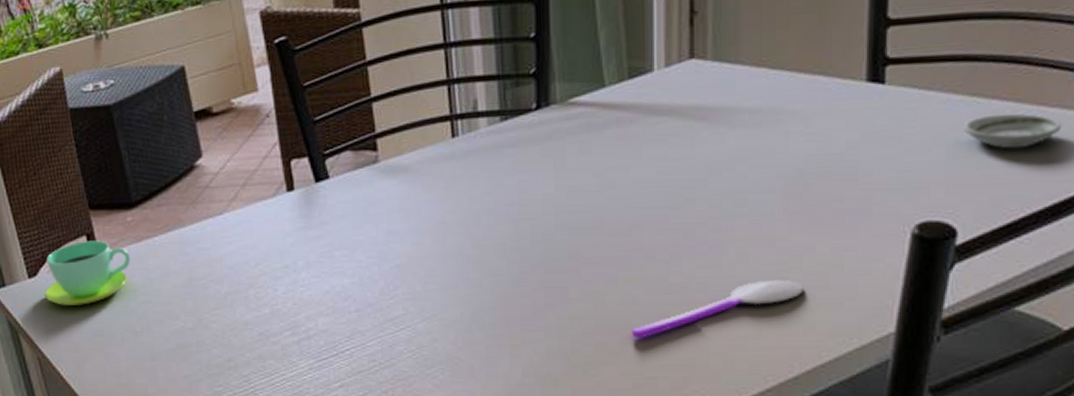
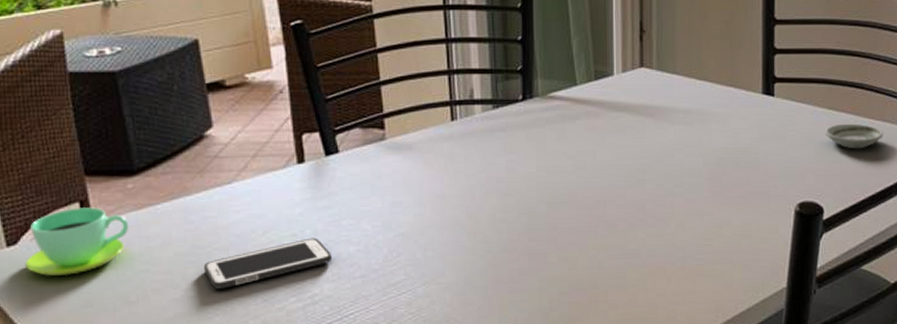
cell phone: none [201,269,326,321] -> present [204,238,333,289]
spoon: present [632,280,804,339] -> none [598,247,724,297]

